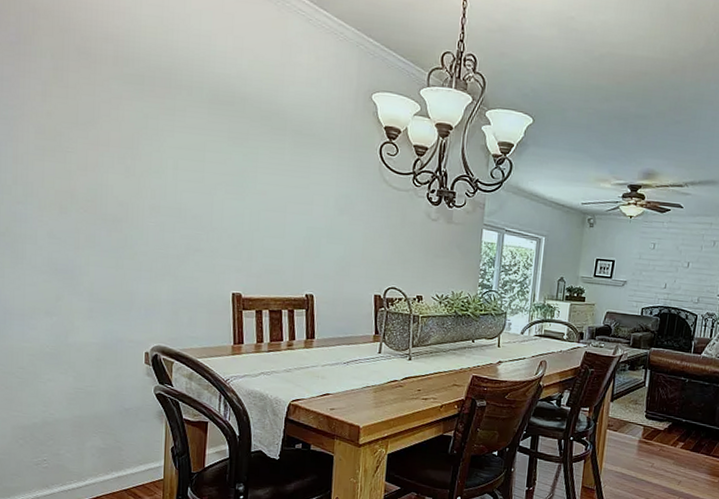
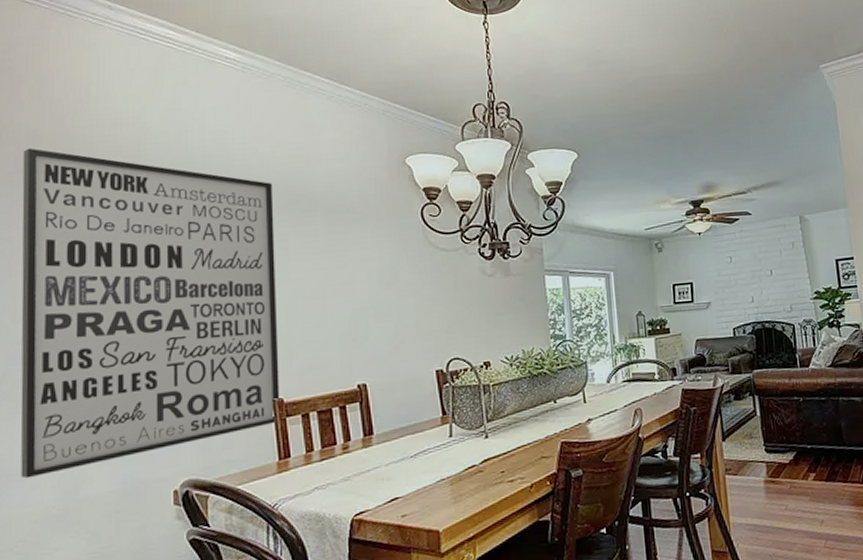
wall art: none [21,21,248,320] -> present [21,148,280,479]

